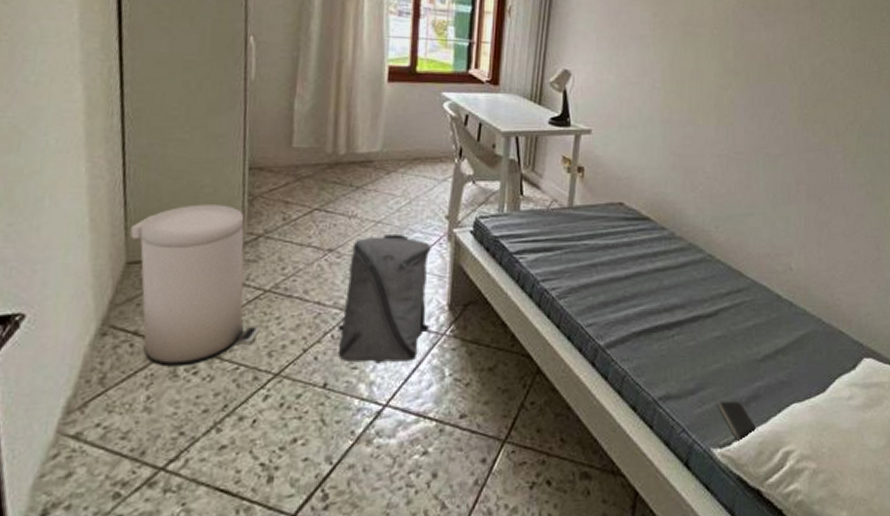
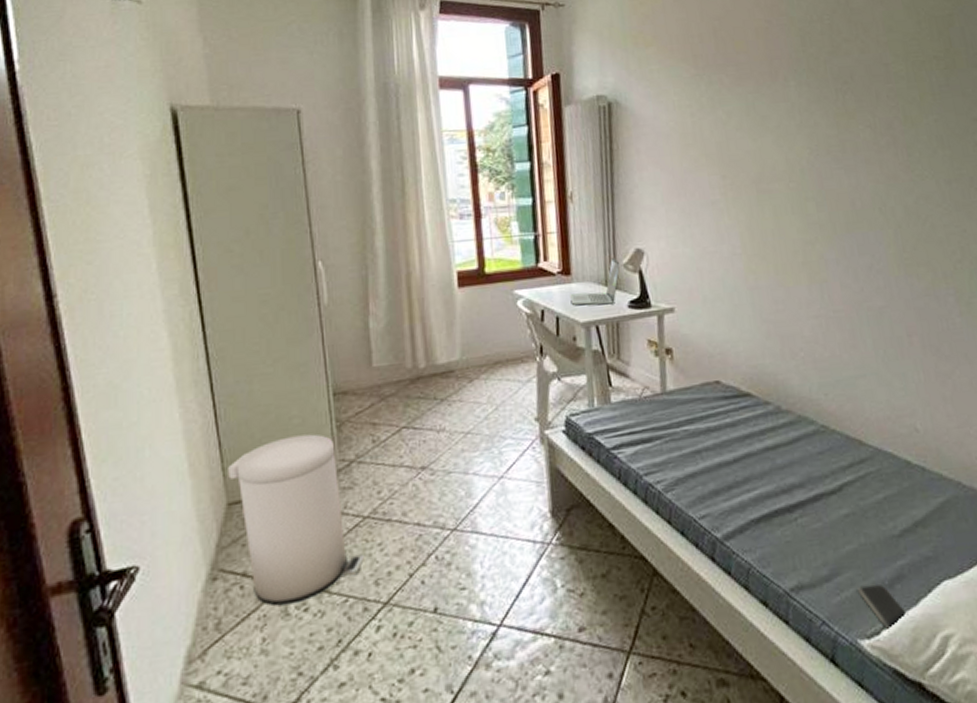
backpack: present [337,233,431,364] -> none [440,442,535,584]
laptop: none [495,74,547,118] -> present [570,257,621,306]

